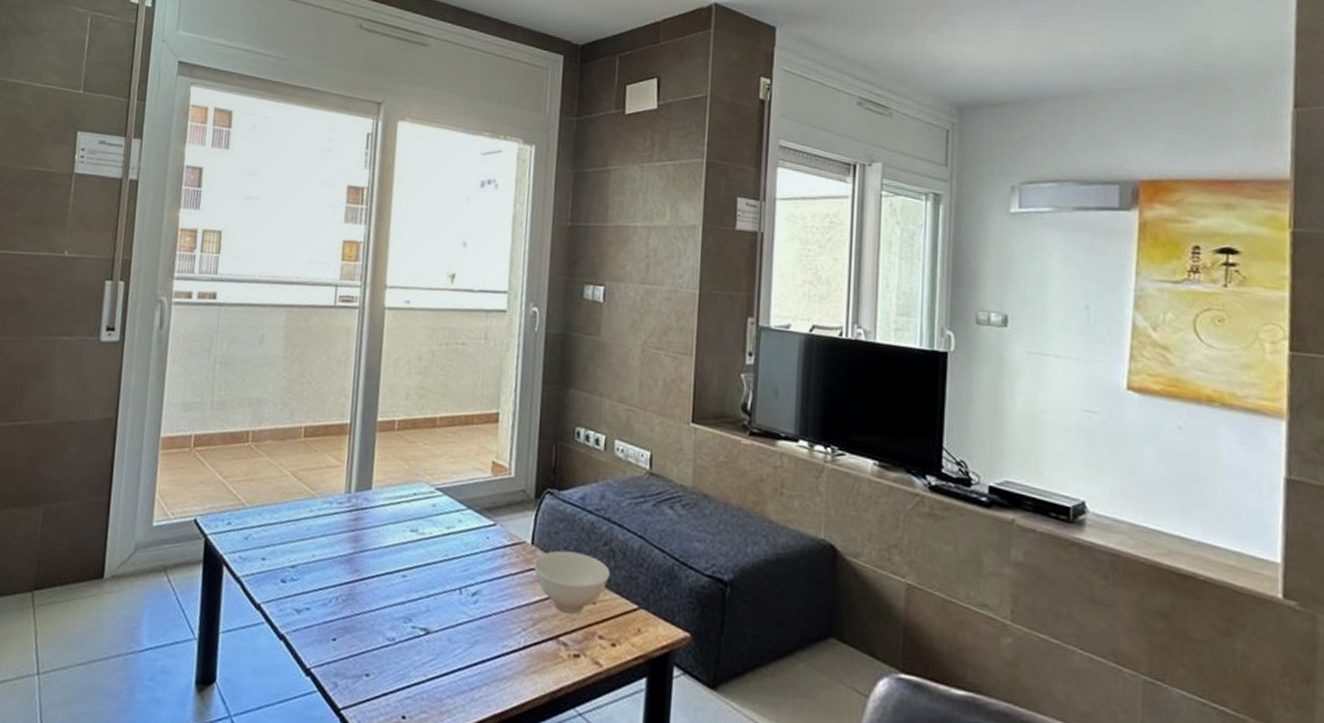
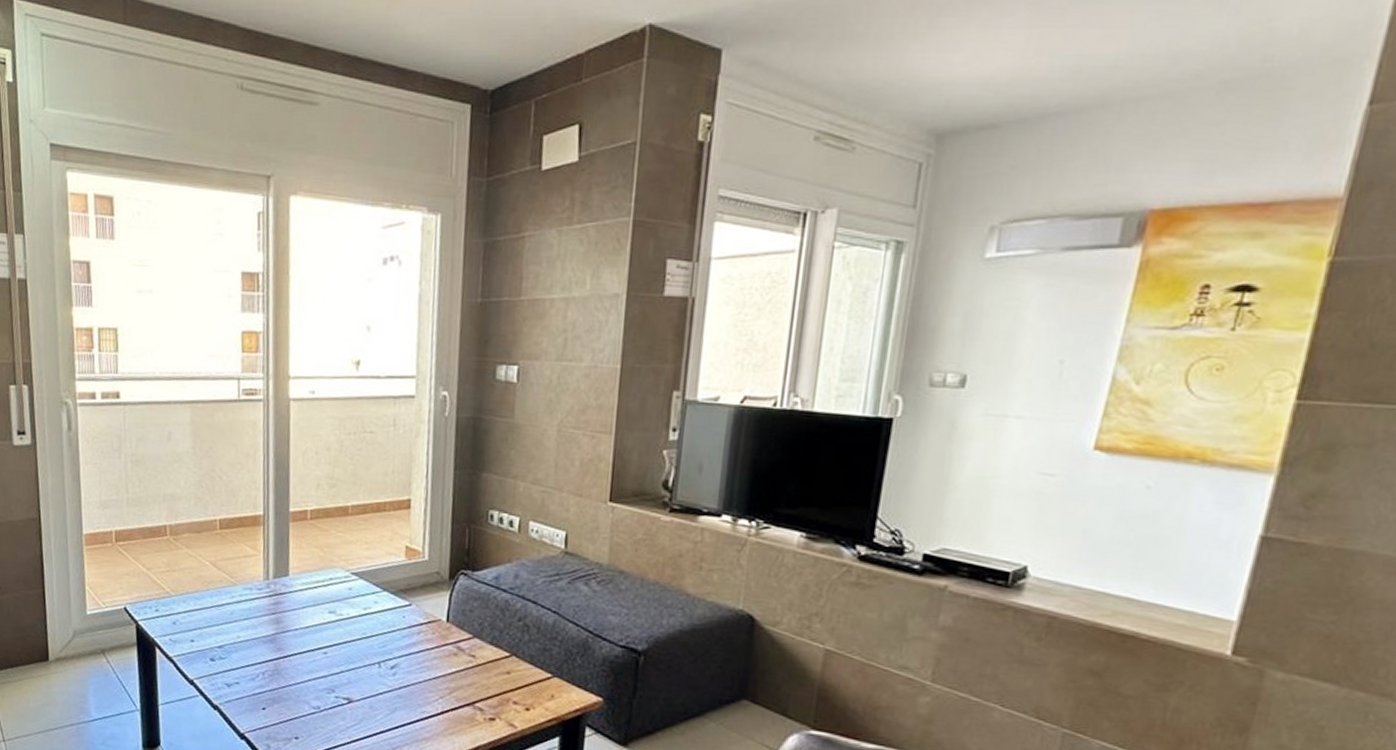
bowl: present [533,550,610,614] -> none [448,626,525,683]

